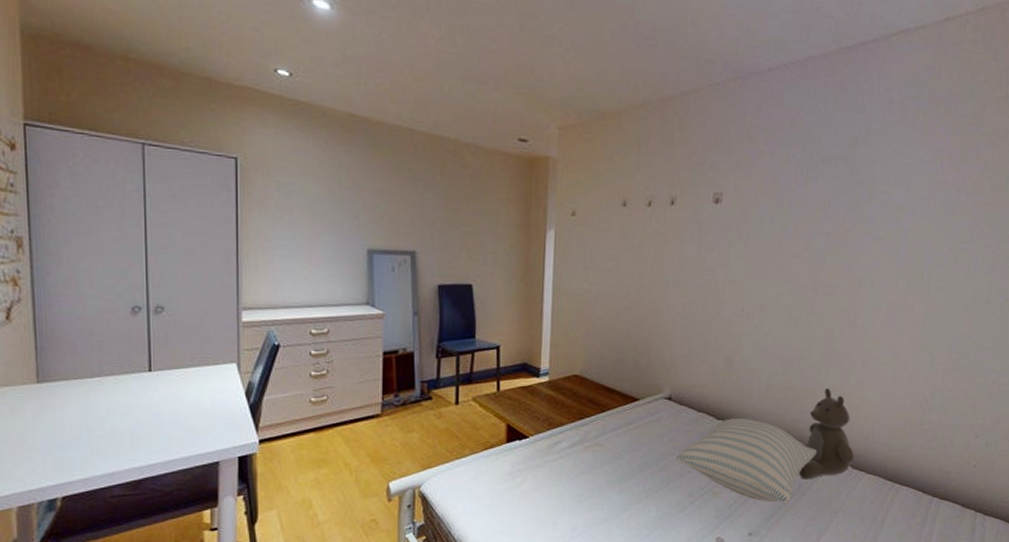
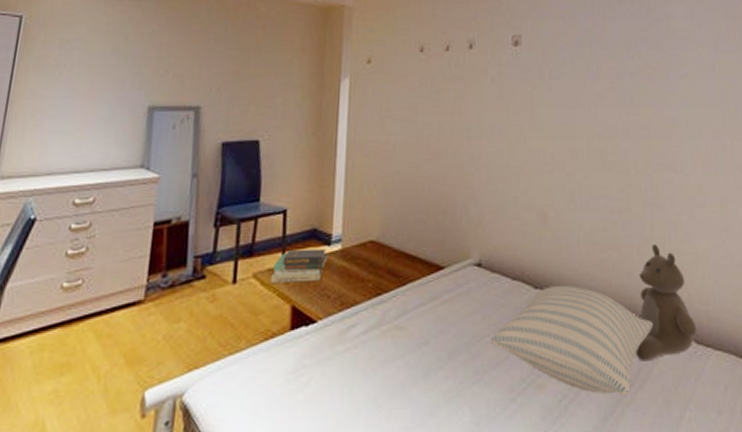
books: none [487,379,538,406] -> present [270,249,329,283]

